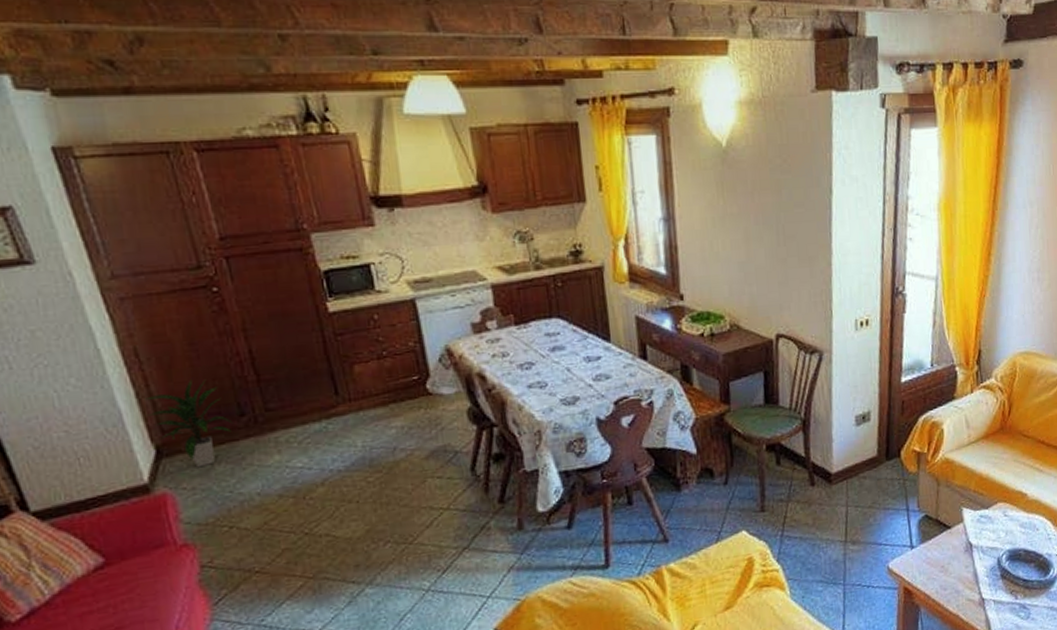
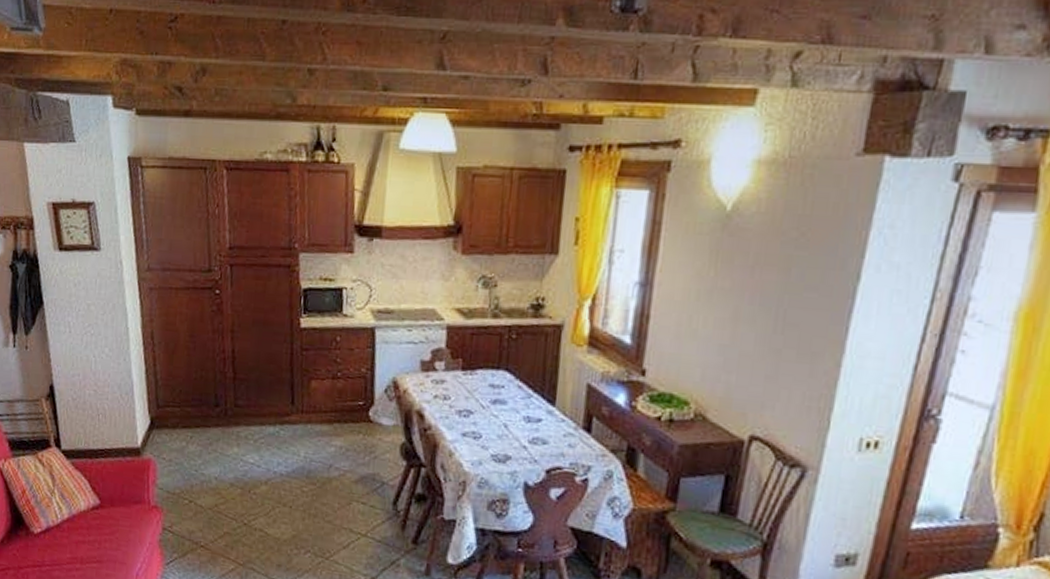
indoor plant: present [143,379,234,468] -> none [150,366,209,444]

